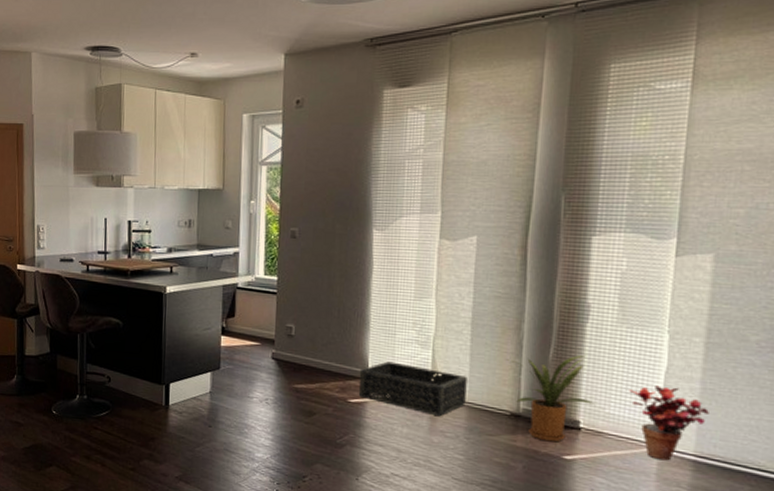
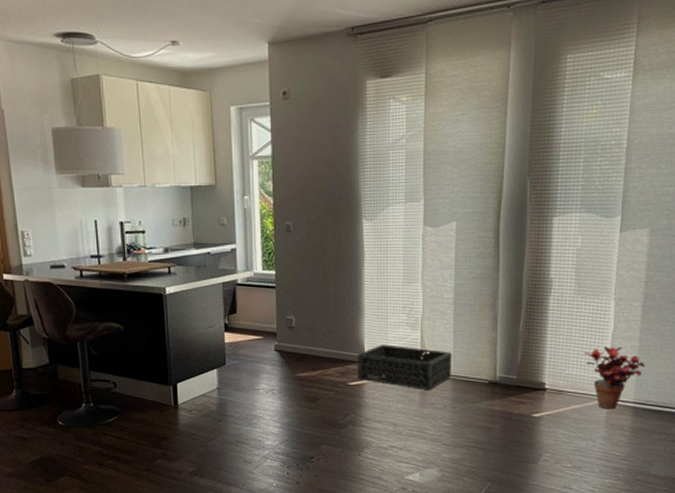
house plant: present [506,354,594,442] -> none [484,324,557,403]

